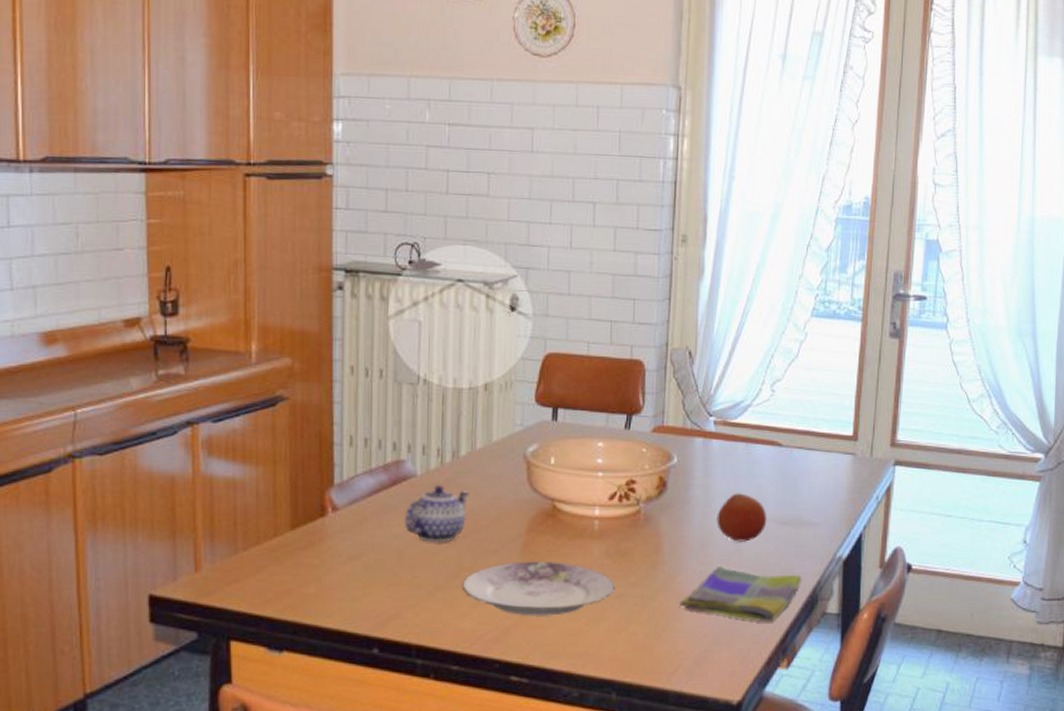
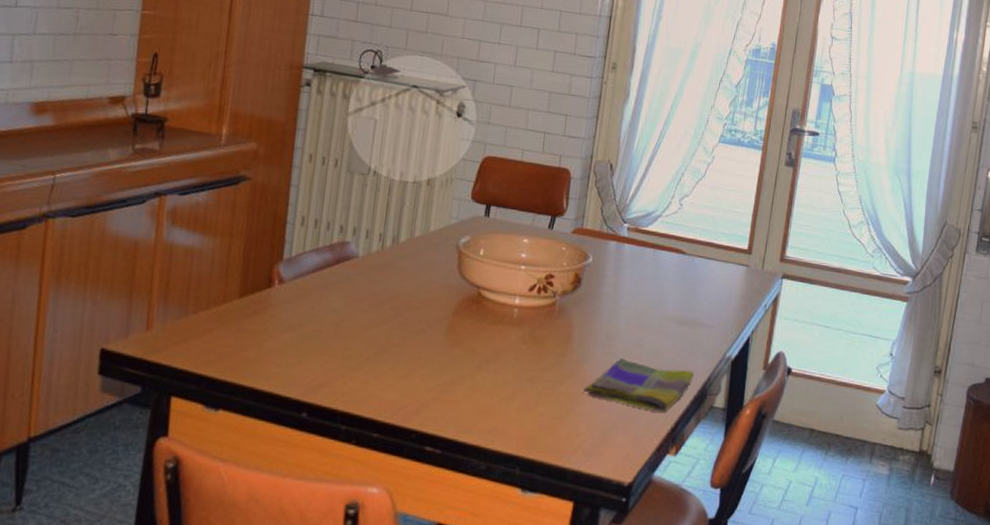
teapot: present [405,484,469,543] -> none [343,265,404,320]
plate: present [462,561,616,616] -> none [389,341,528,393]
fruit: present [716,493,767,542] -> none [622,293,668,338]

